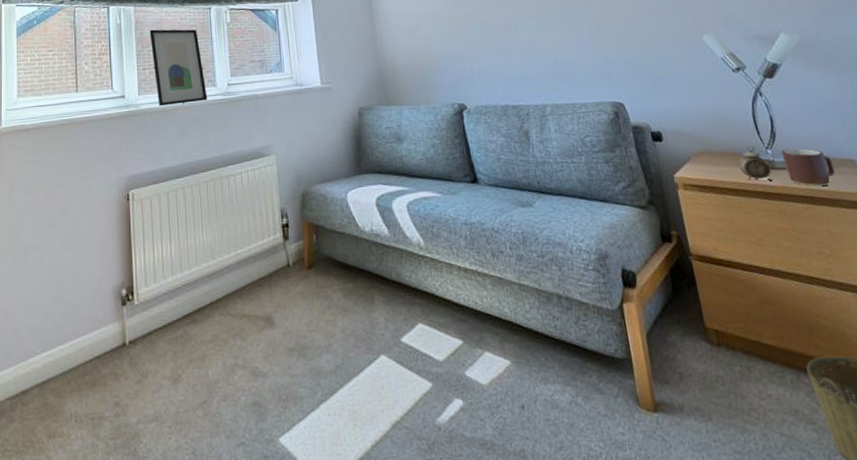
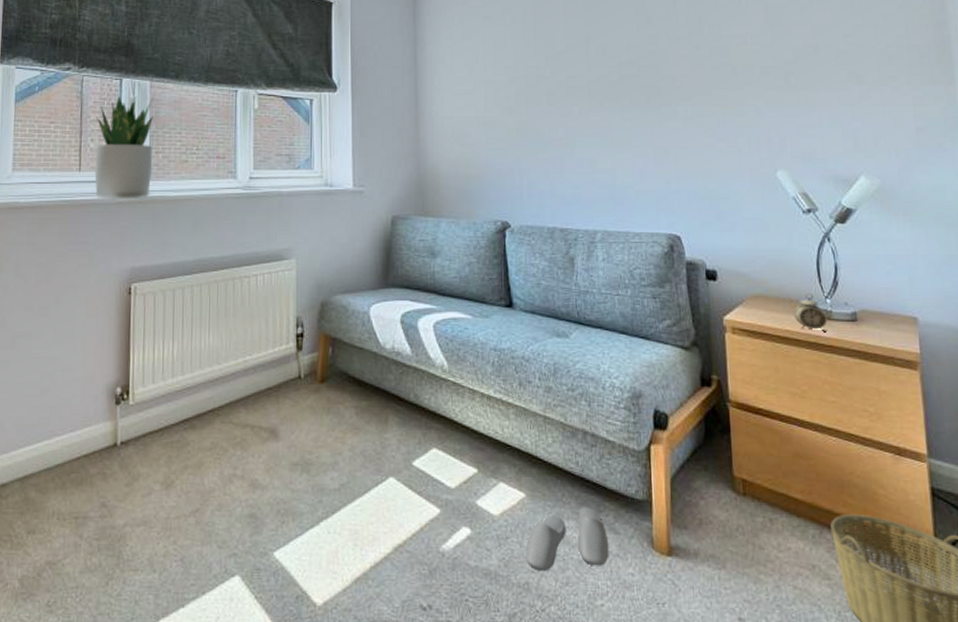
planter: none [88,21,140,116] -> present [94,96,154,199]
picture frame: present [149,29,208,107] -> none [166,109,226,196]
slippers: none [516,369,598,438] -> present [525,507,609,572]
mug: present [780,148,836,187] -> none [840,301,894,343]

